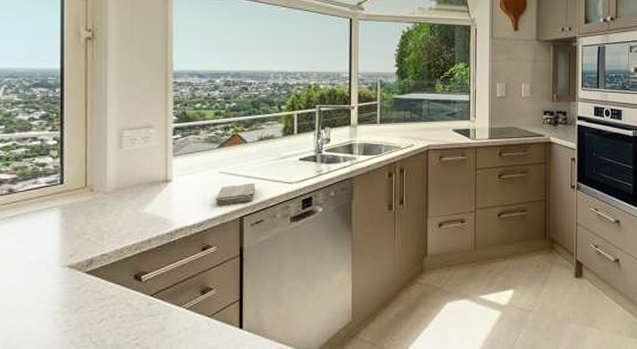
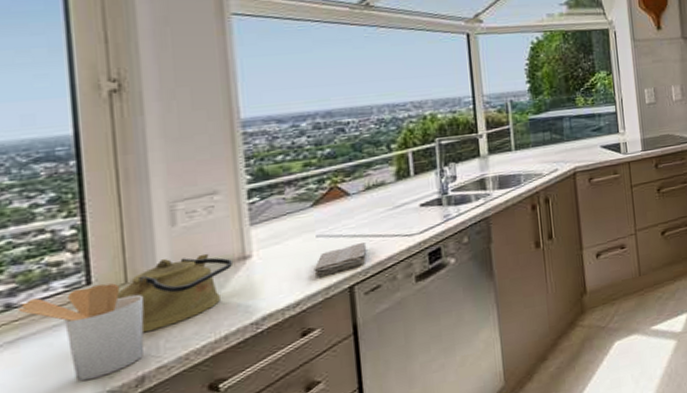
utensil holder: none [16,184,97,255] -> present [17,283,145,381]
kettle: none [79,173,159,227] -> present [117,253,234,333]

